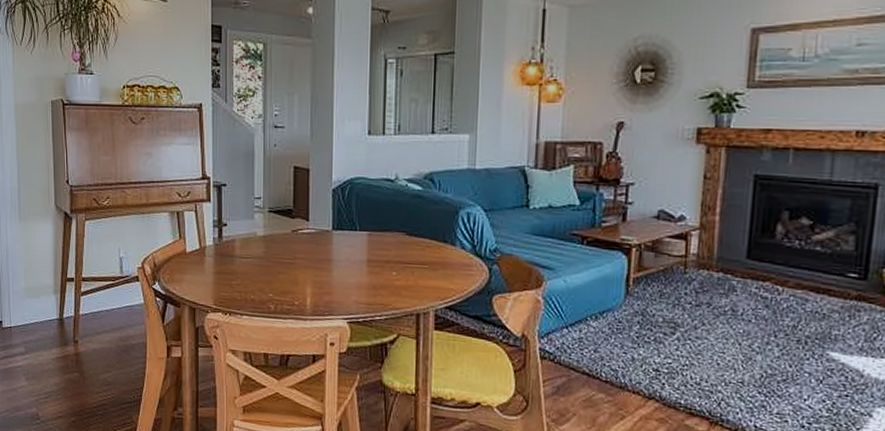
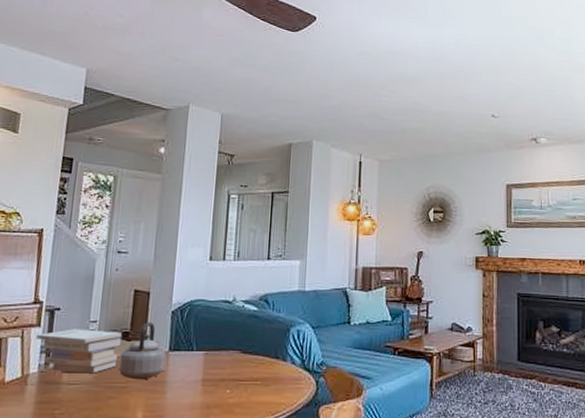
books: none [208,205,287,249] -> present [36,329,123,374]
teapot: none [285,200,331,258] -> present [118,322,167,380]

